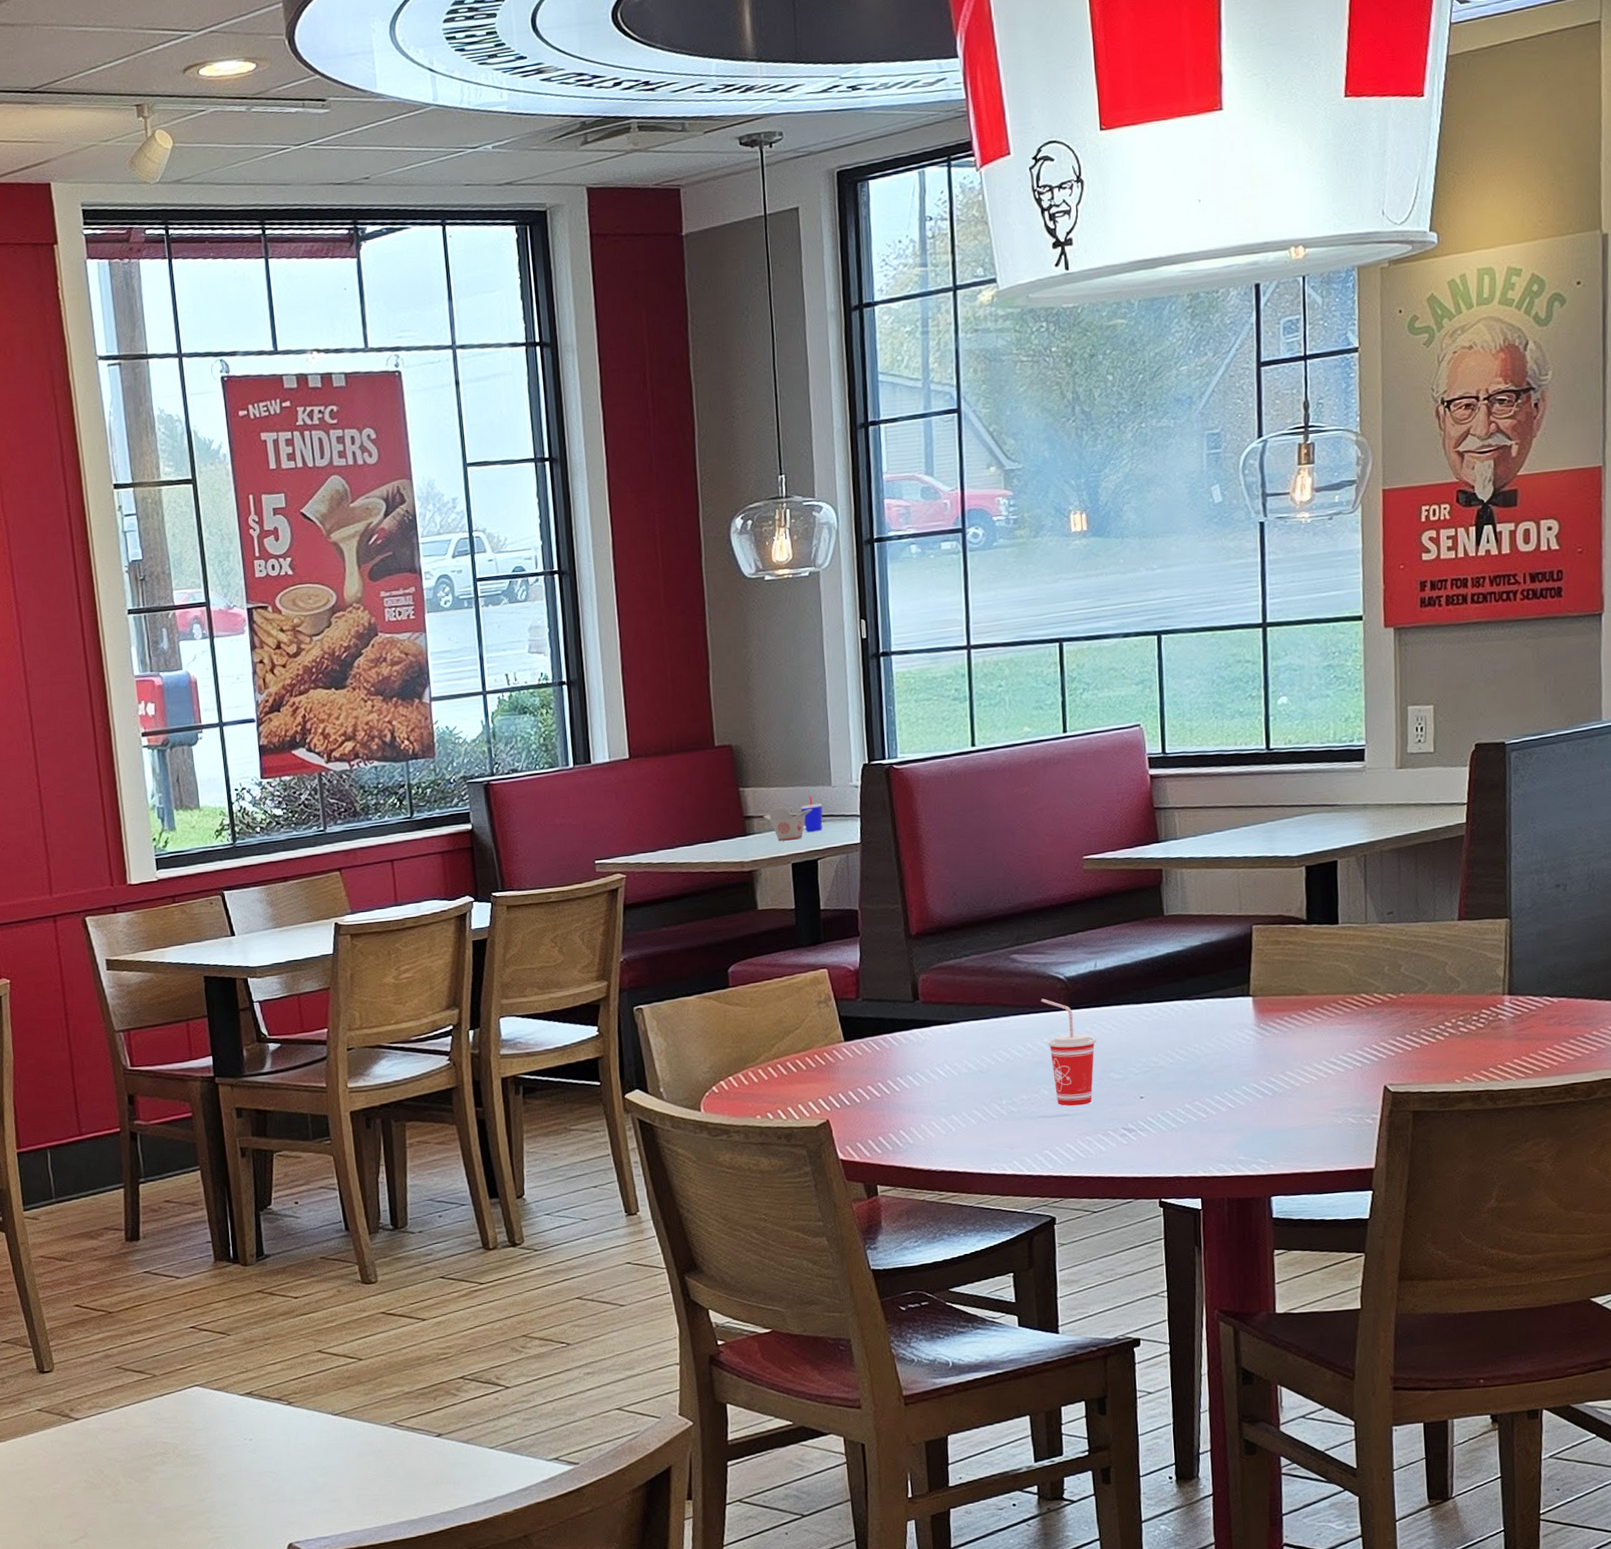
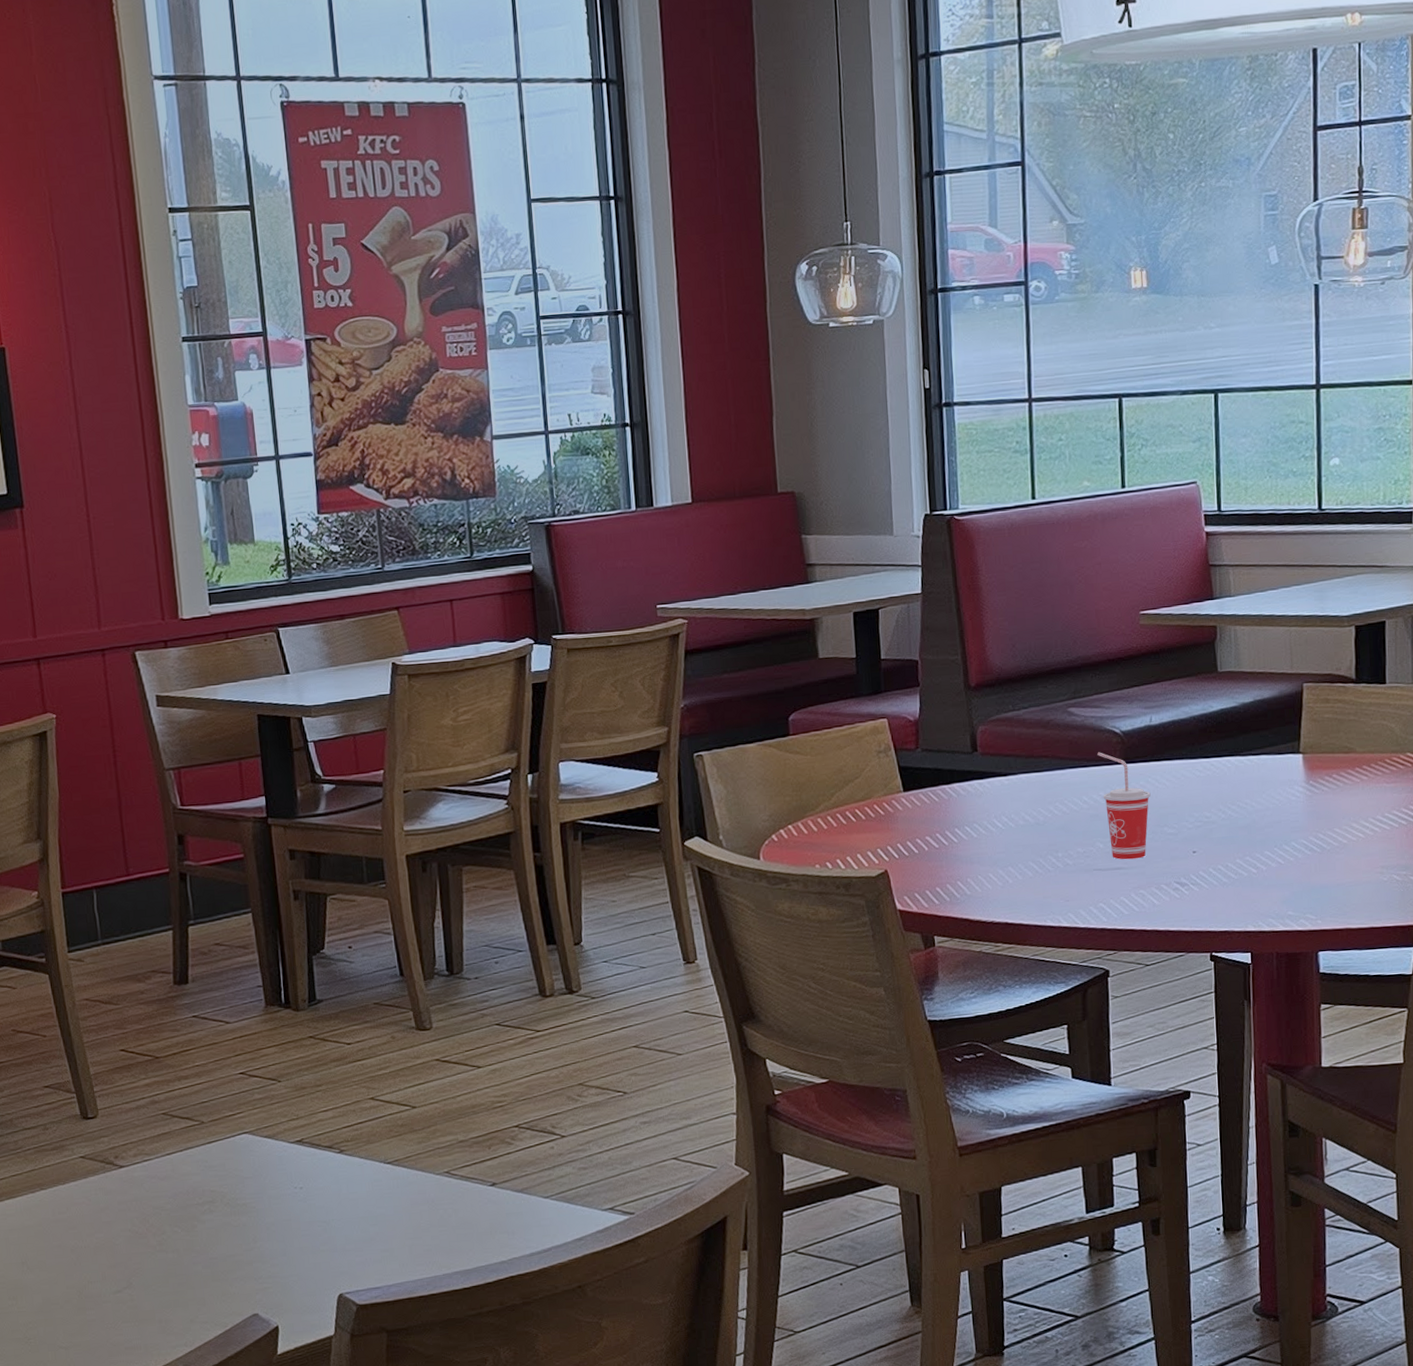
takeout container: present [763,808,813,841] -> none [825,557,875,590]
beverage cup: present [800,796,823,833] -> none [862,545,885,582]

